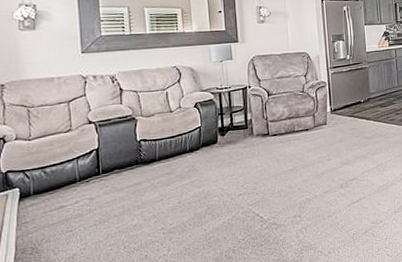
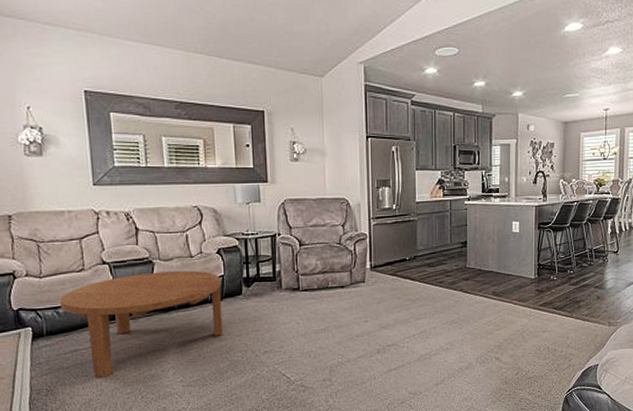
coffee table: none [48,124,201,233] -> present [60,270,223,378]

